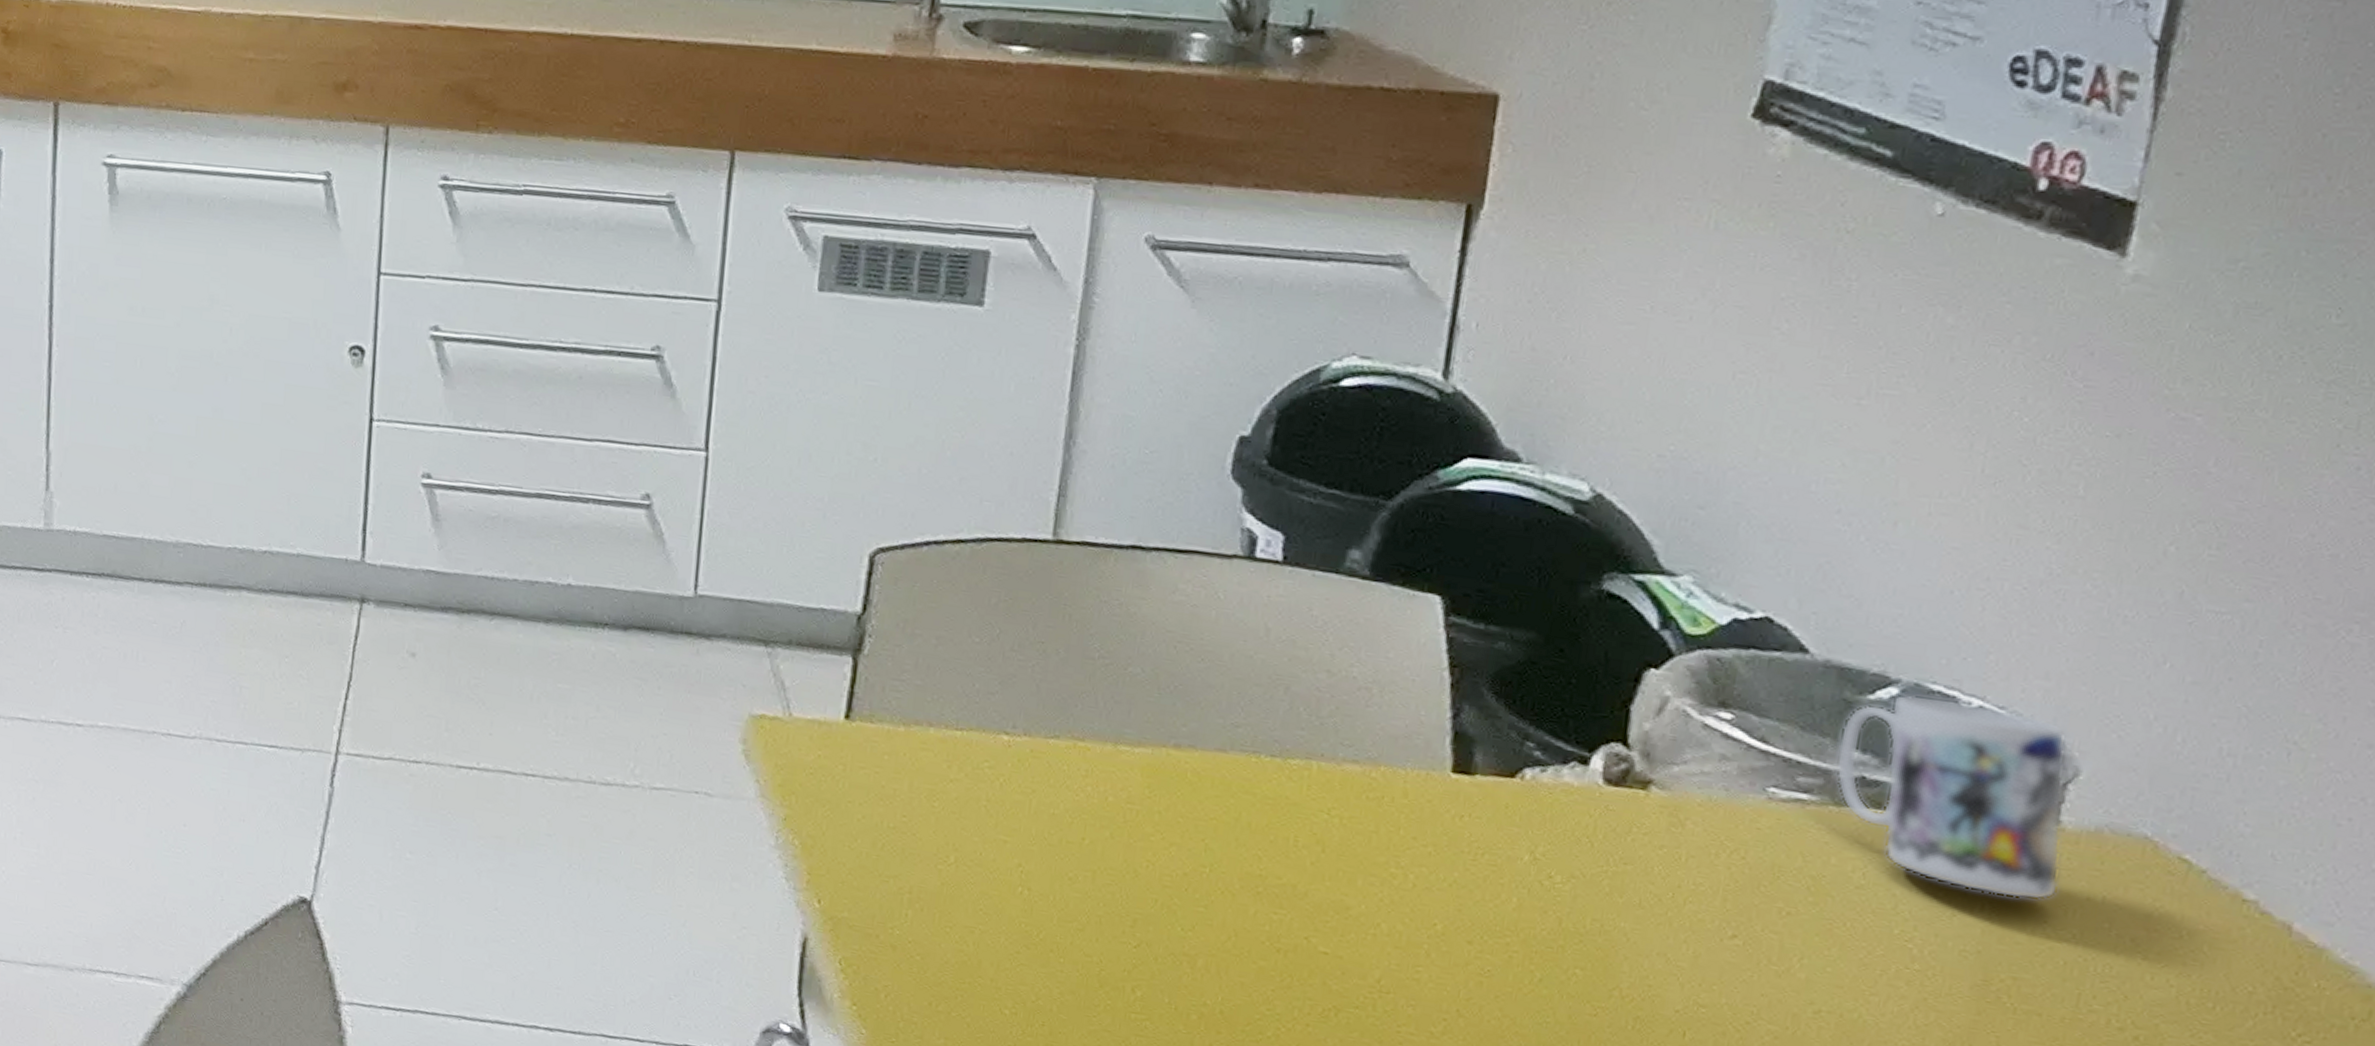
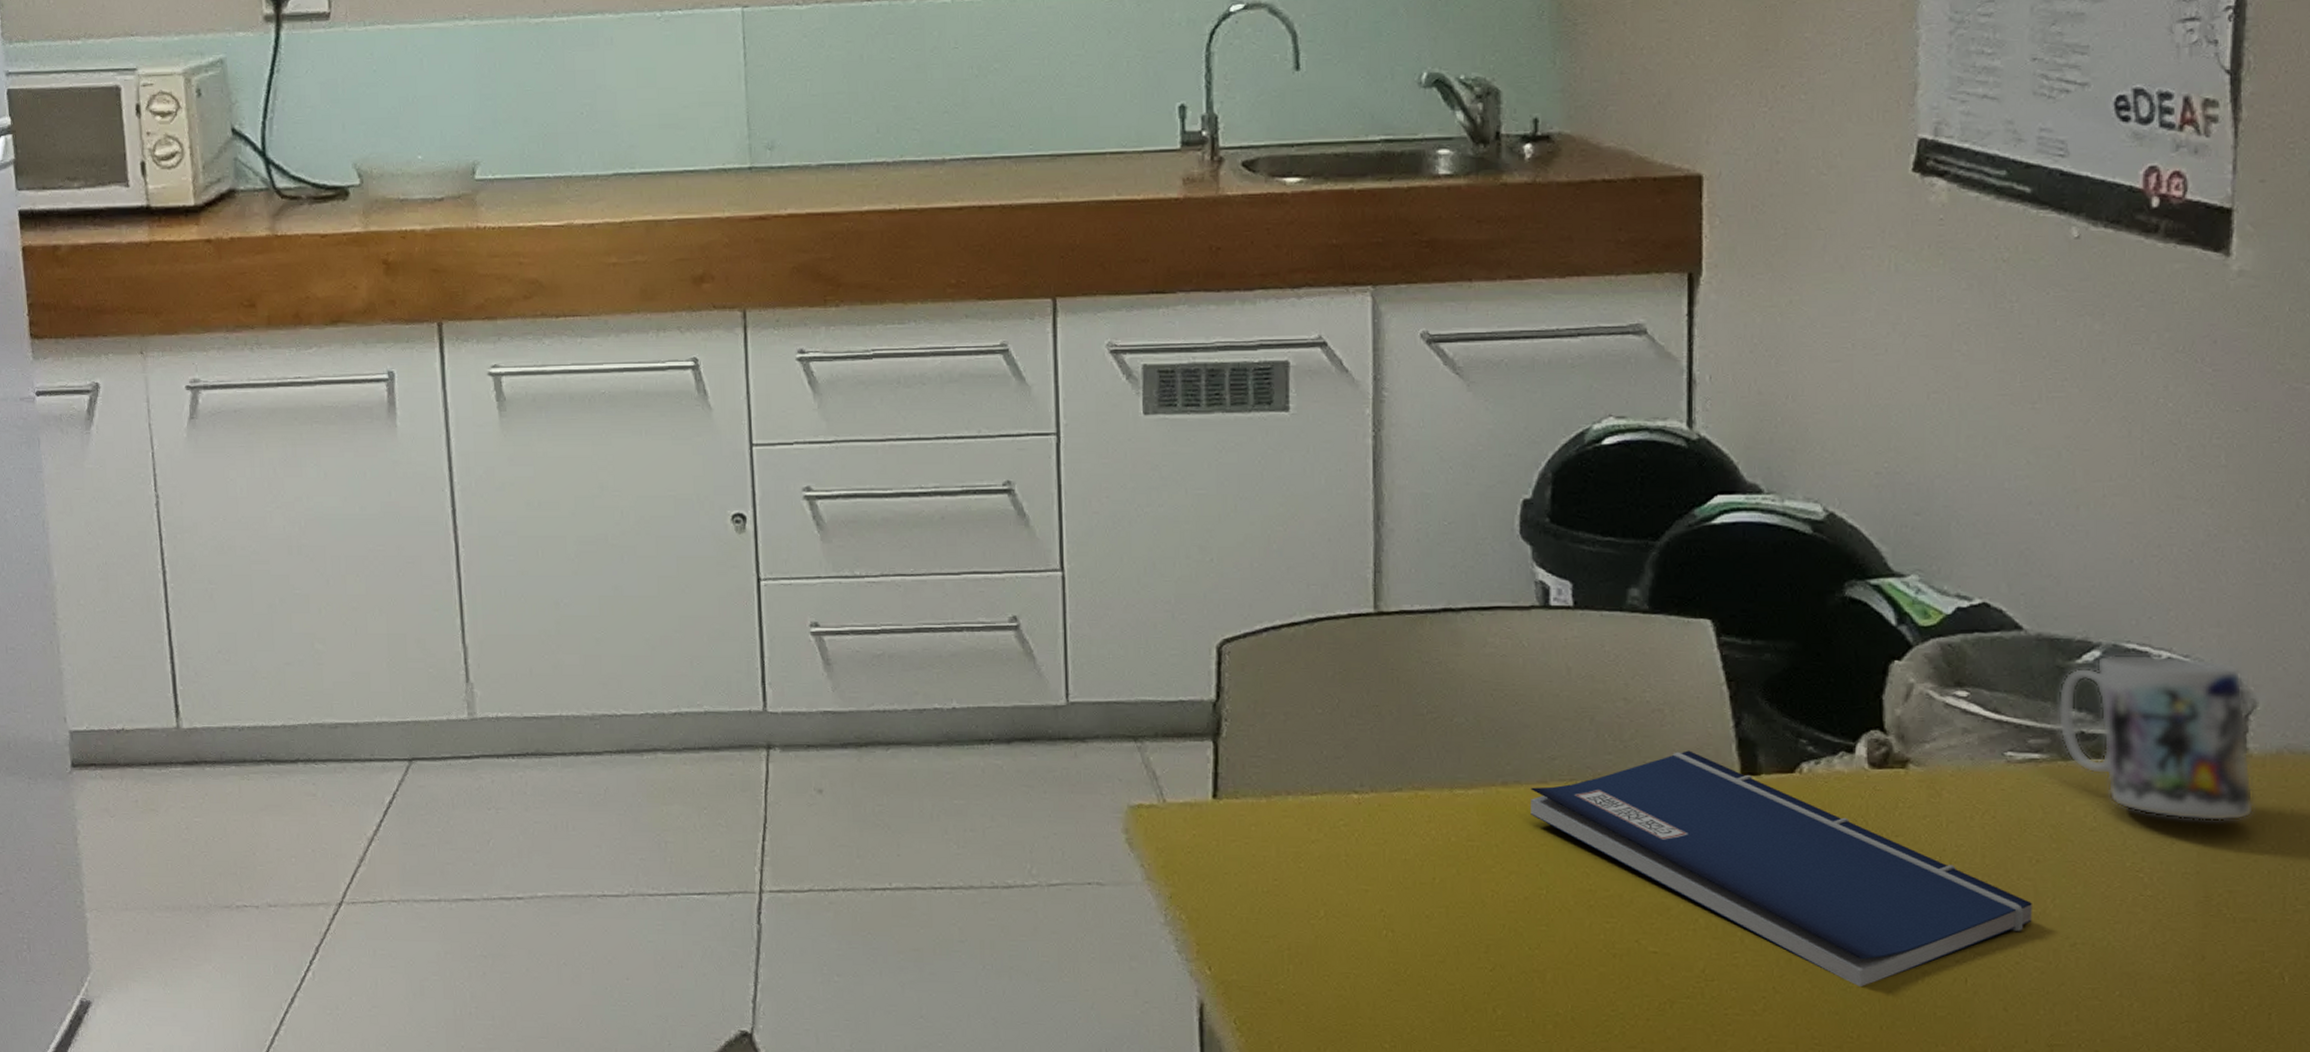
paperback book: none [1203,737,1775,1025] -> present [1530,750,2032,988]

